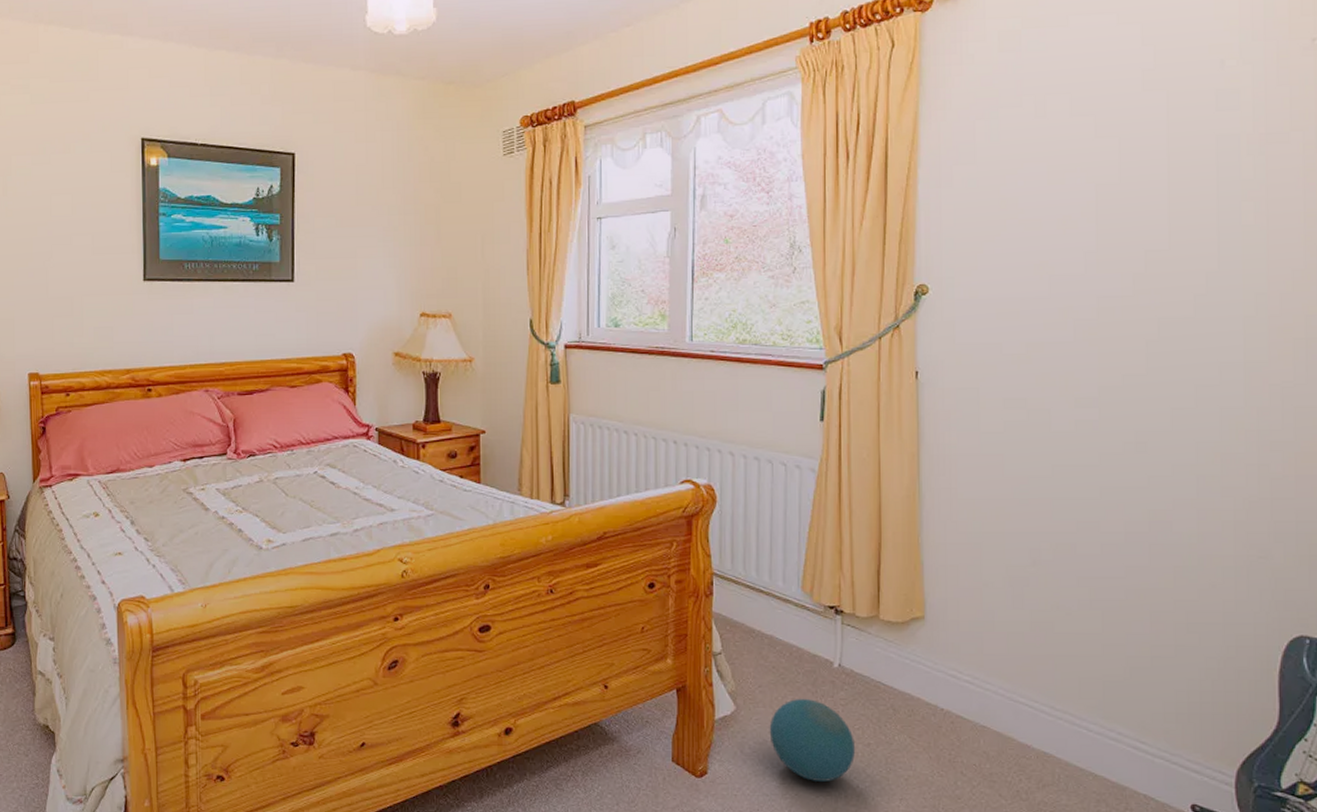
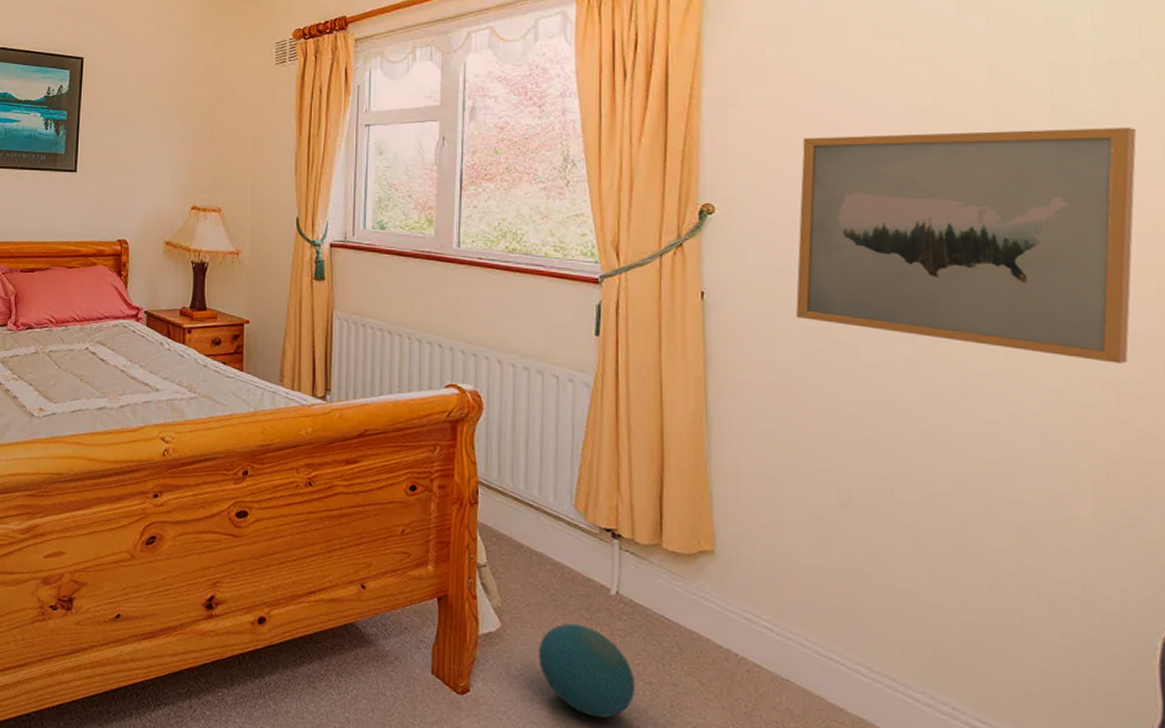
wall art: none [998,195,1283,414] -> present [796,127,1136,364]

